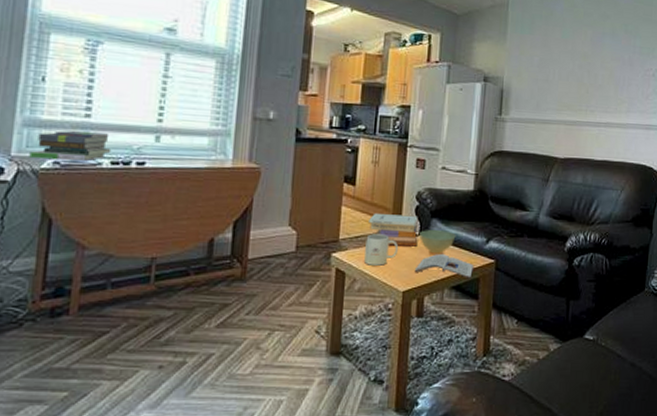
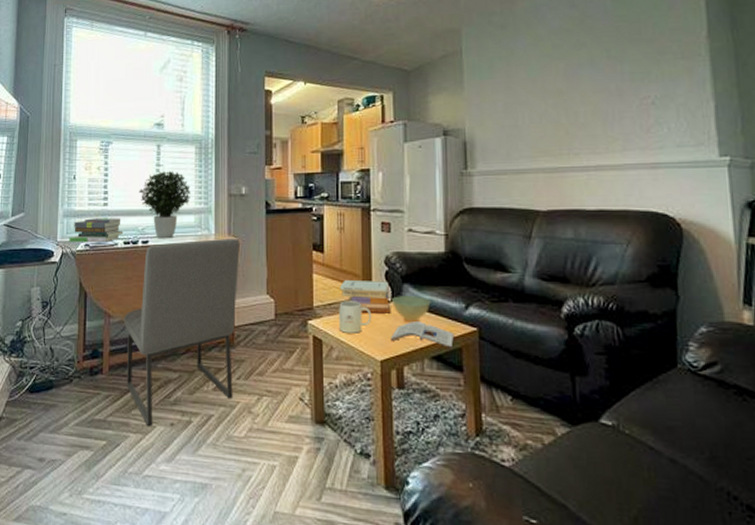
chair: none [103,165,262,371] -> present [124,239,240,426]
potted plant: none [136,84,206,162] -> present [139,171,191,239]

